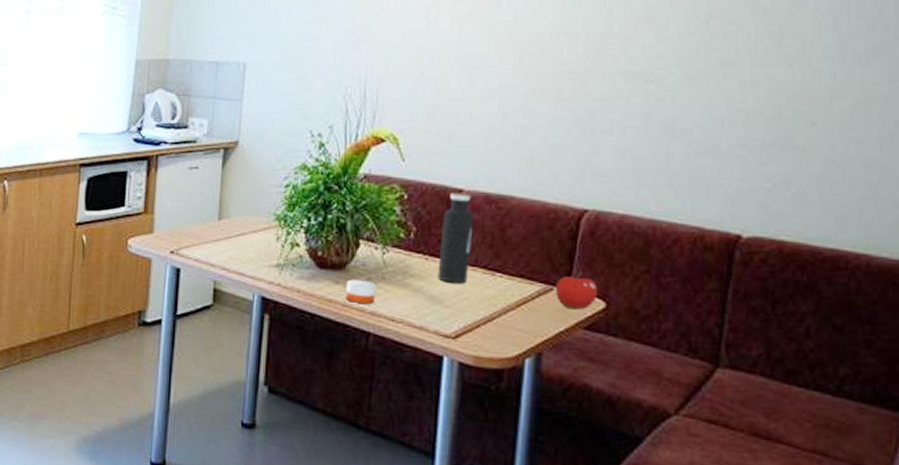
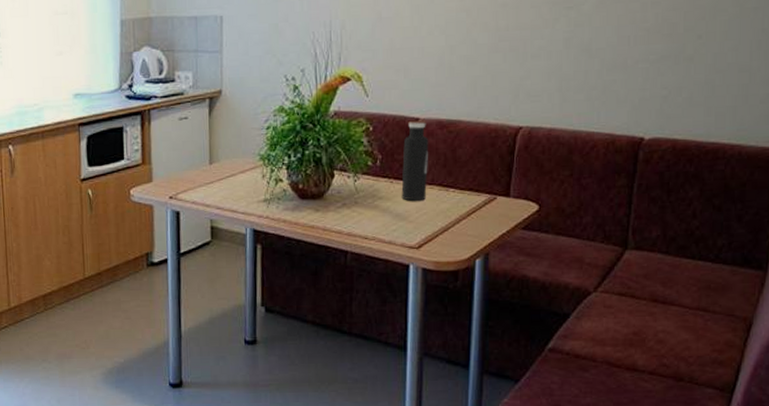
candle: present [346,279,376,304] -> none [325,206,351,227]
fruit: present [556,272,597,310] -> none [499,181,532,214]

